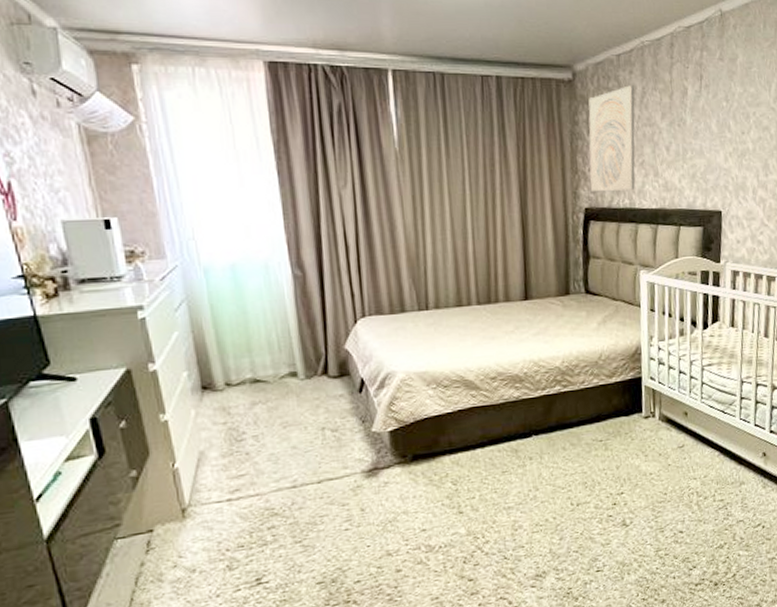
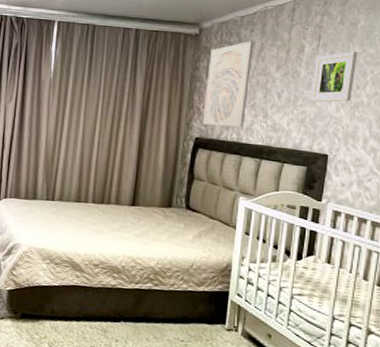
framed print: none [699,91,740,153] -> present [311,51,357,102]

